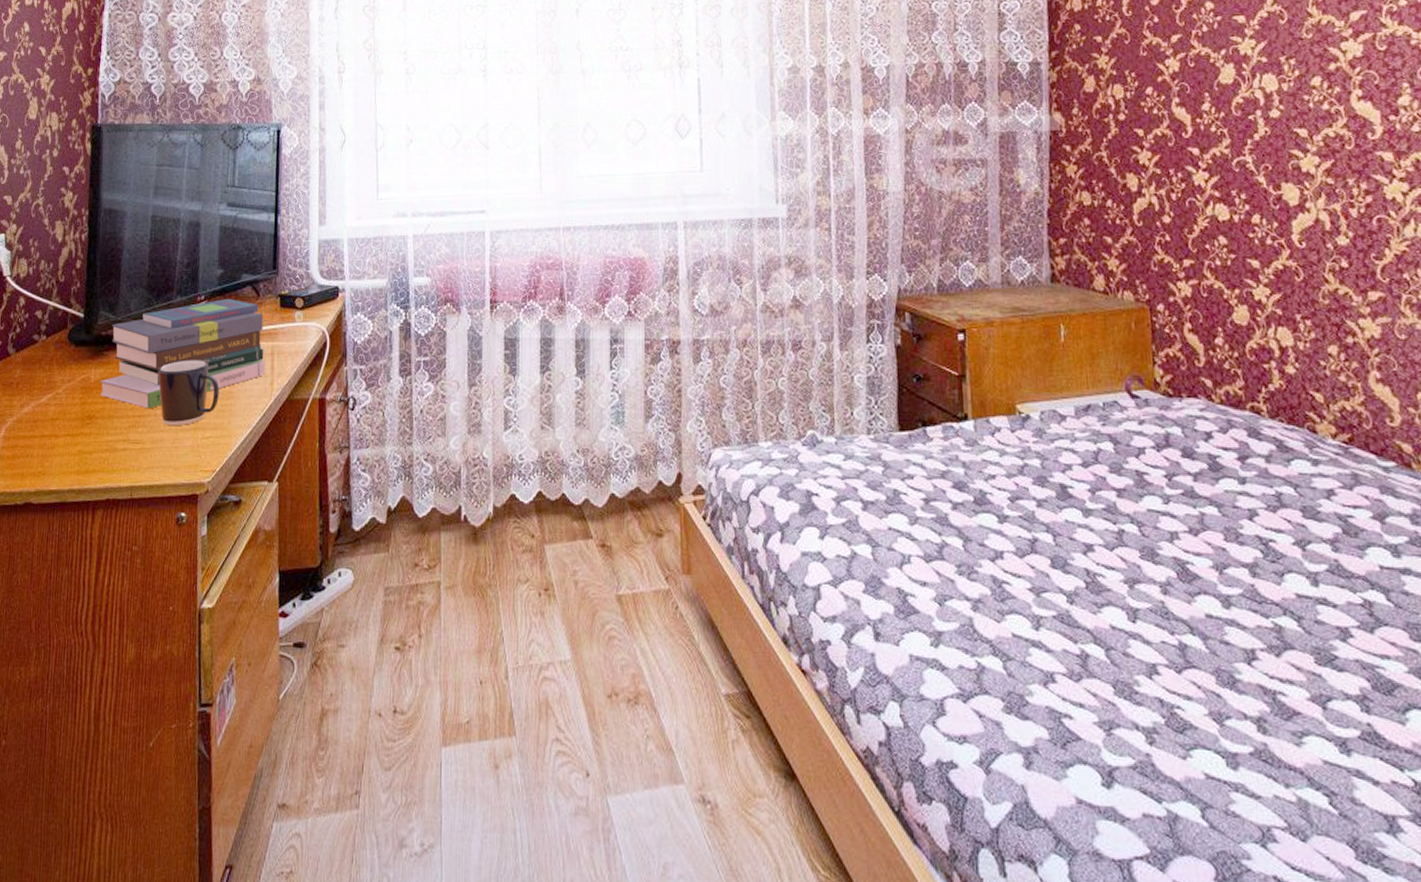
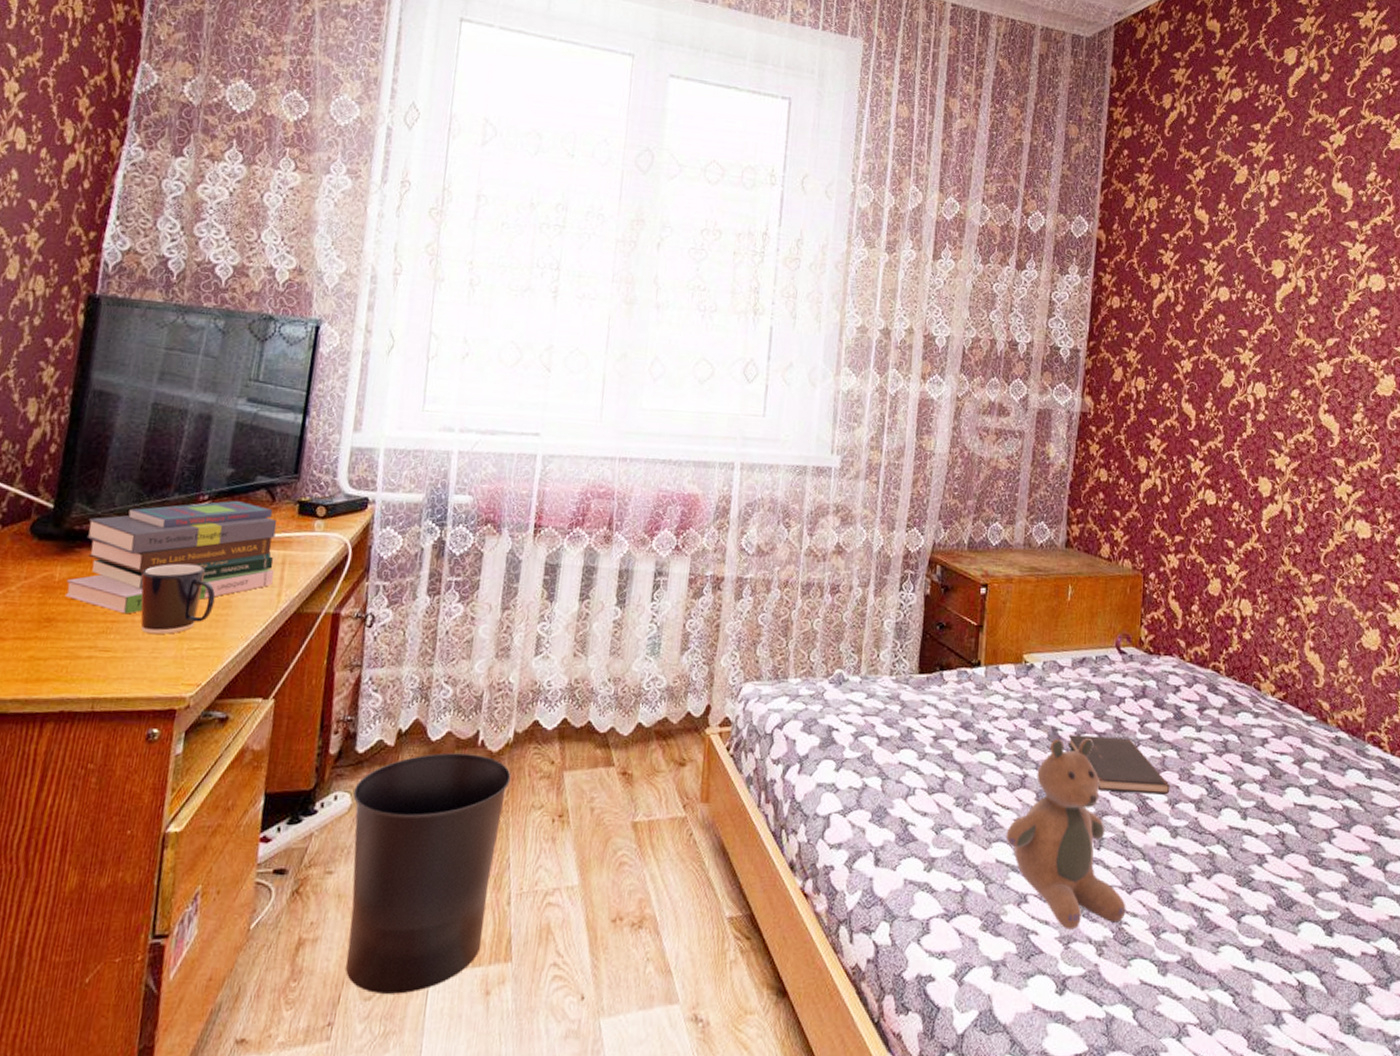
waste bin: none [355,528,495,766] -> present [346,752,511,994]
teddy bear: none [1020,494,1178,714] -> present [1006,737,1126,930]
hardcover book: none [1080,492,1215,559] -> present [1067,734,1170,795]

